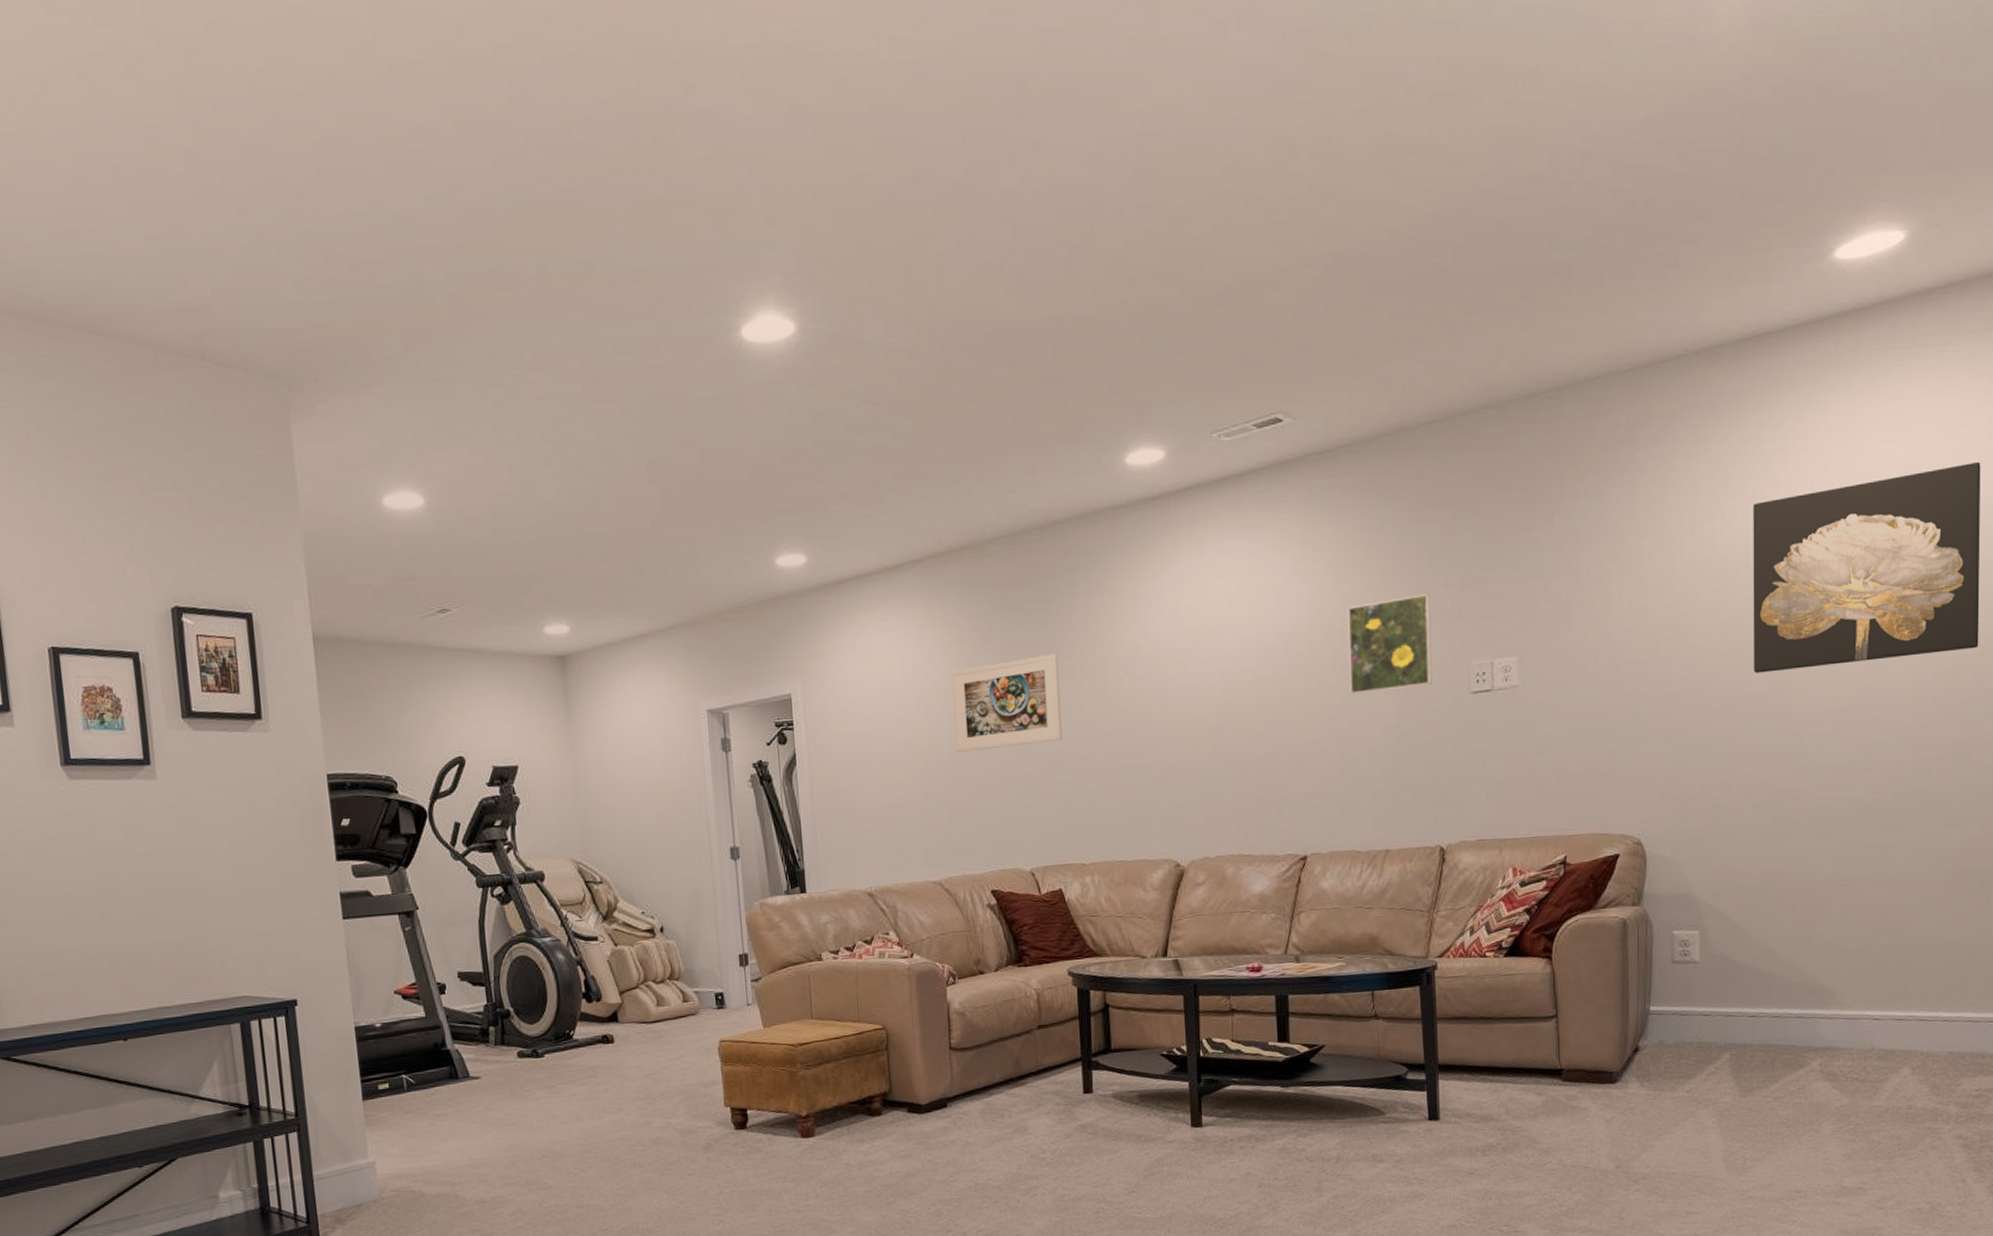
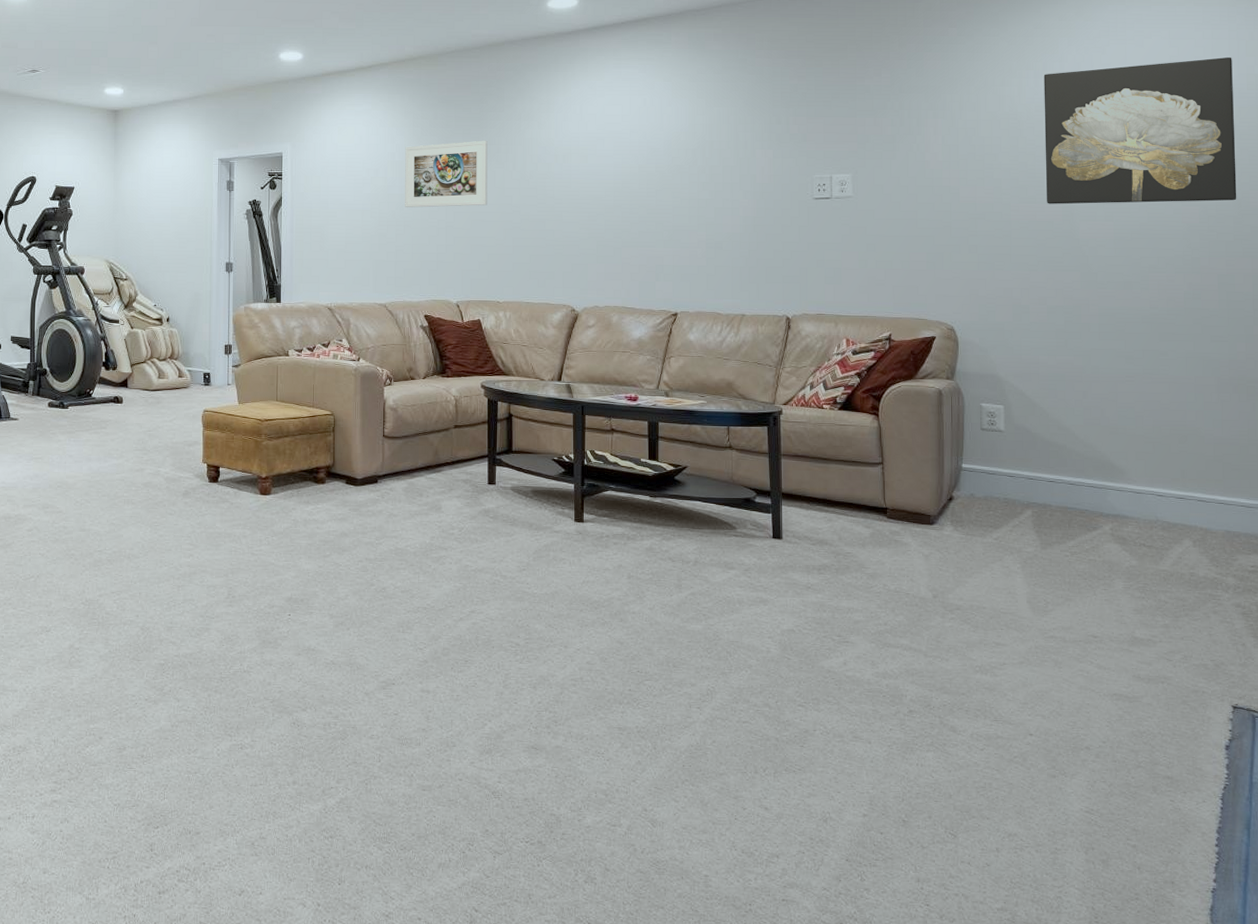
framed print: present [1348,594,1433,695] -> none [716,121,783,192]

